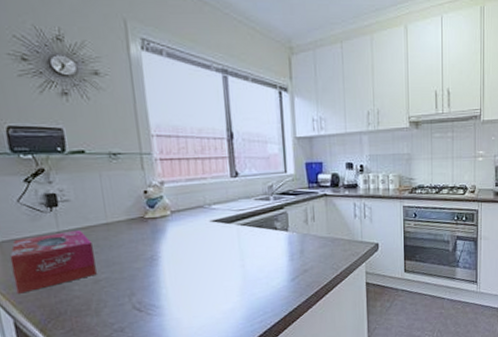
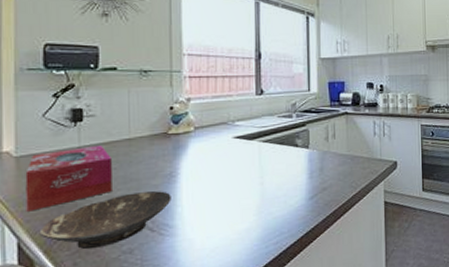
bowl: none [32,274,156,328] -> present [39,191,171,250]

